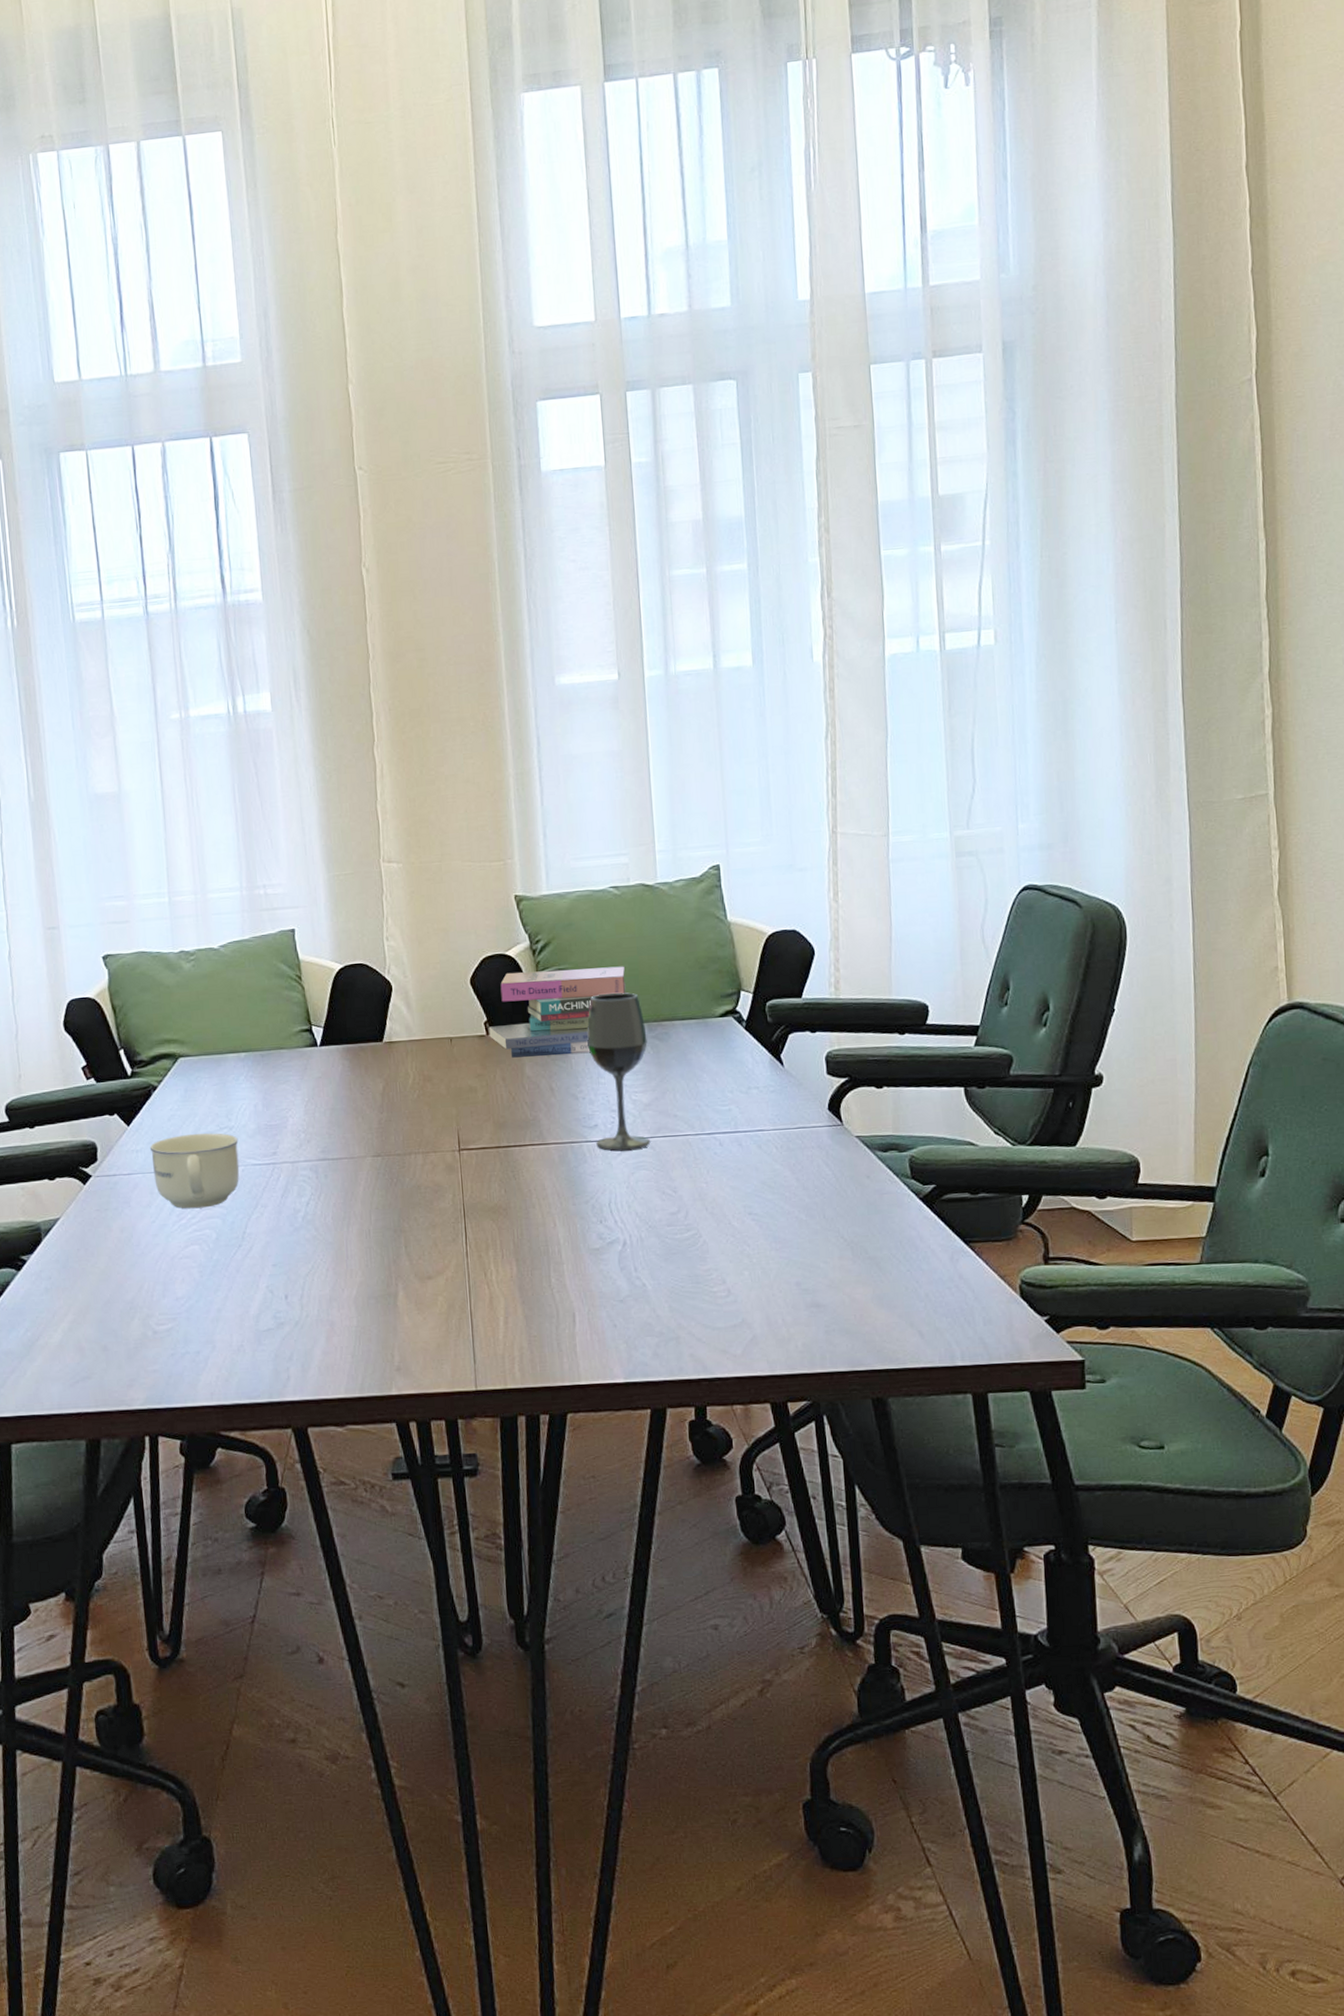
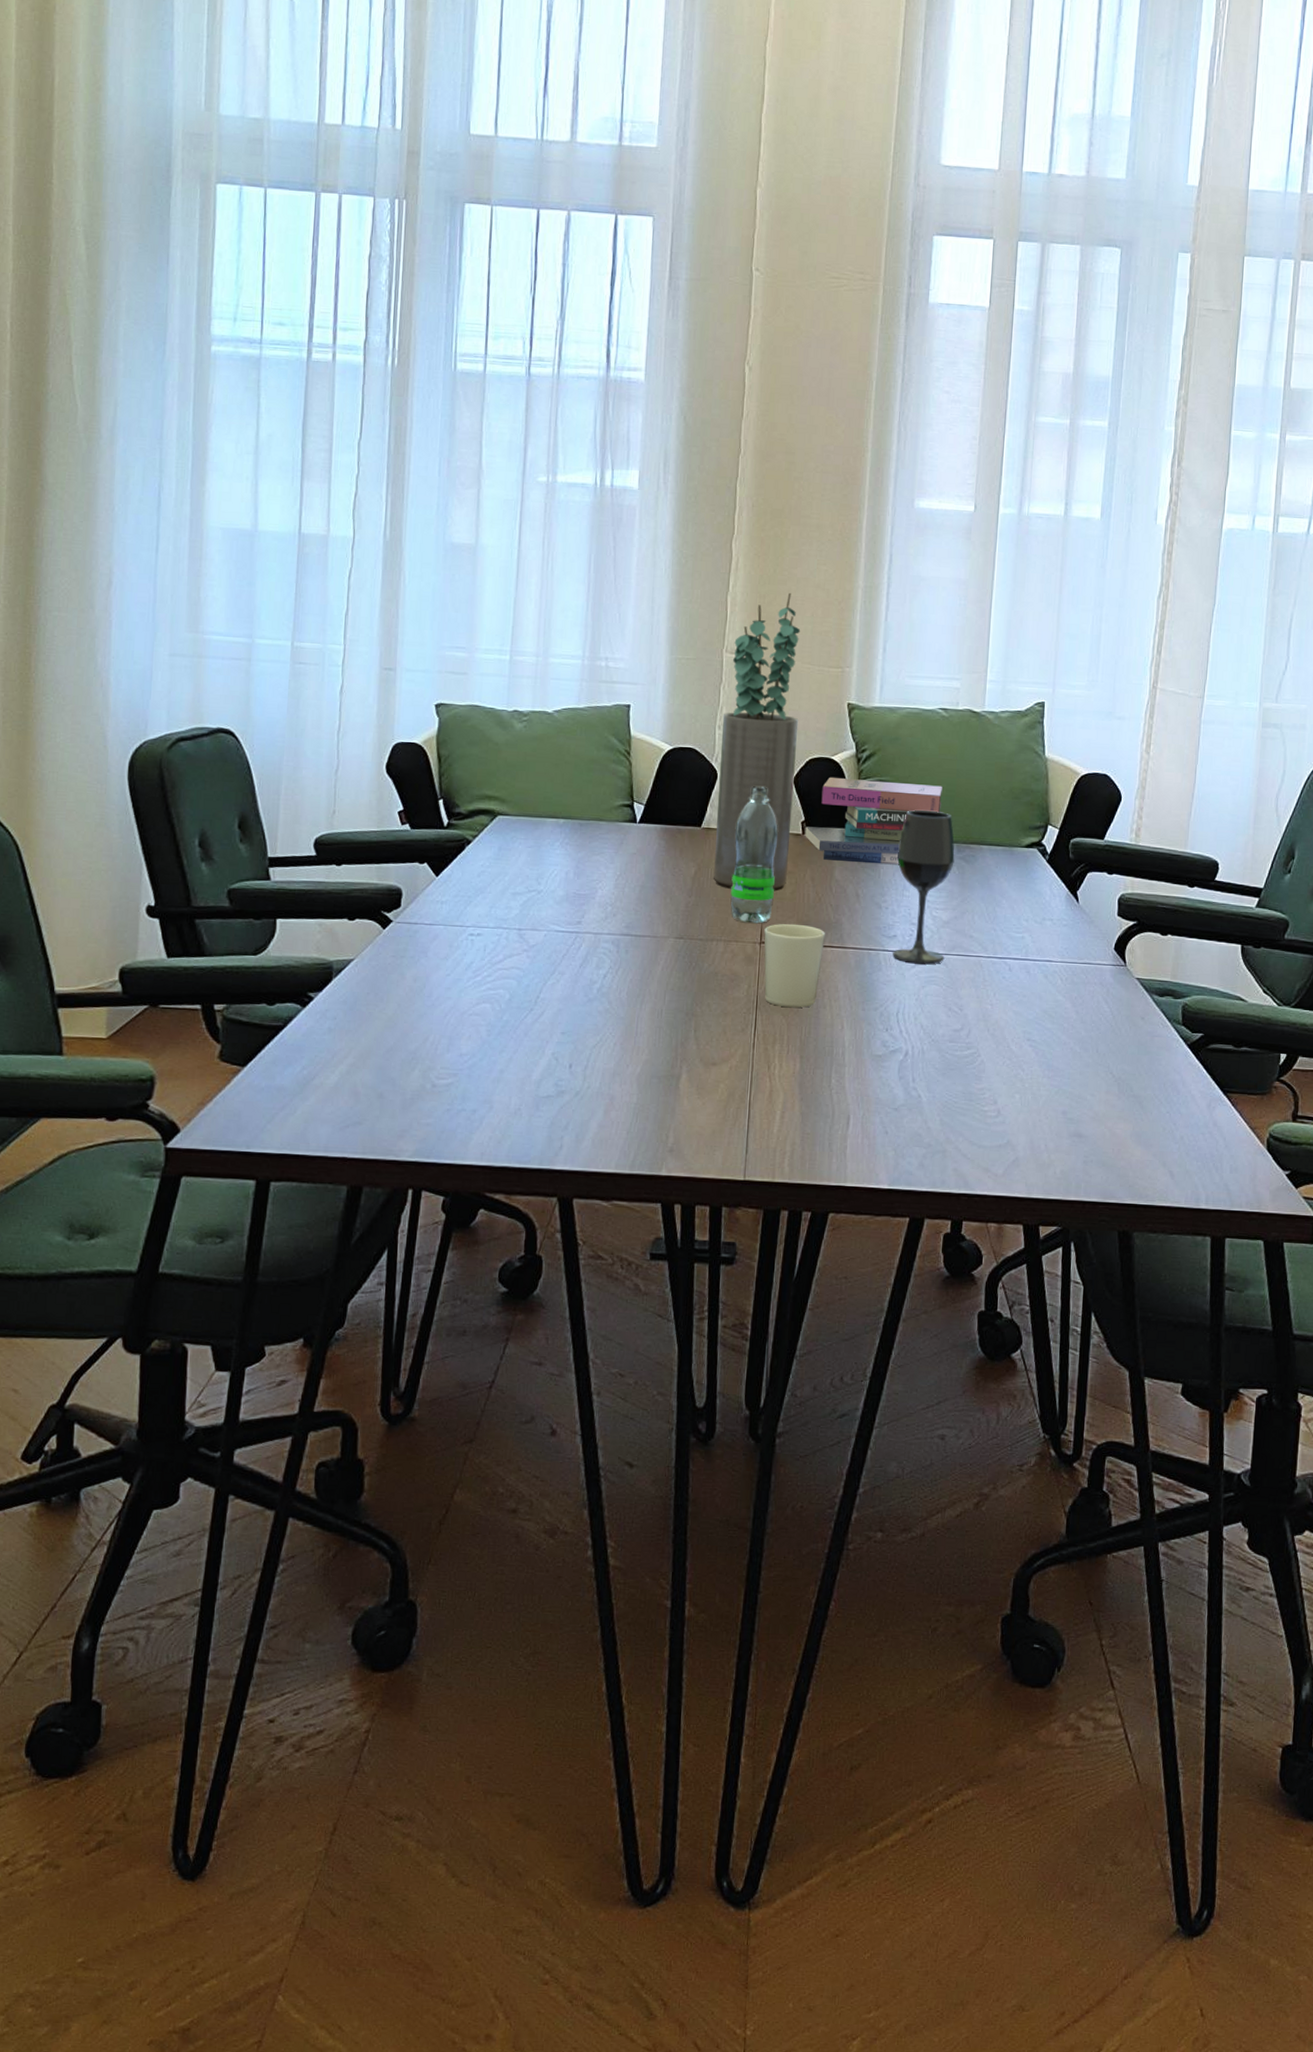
cup: present [149,1133,240,1209] -> none [455,892,545,968]
vase: none [389,791,477,1101] -> present [714,592,801,892]
bottle: none [417,991,467,1133] -> present [730,785,779,924]
mug: none [461,1126,525,1212] -> present [764,923,825,1008]

